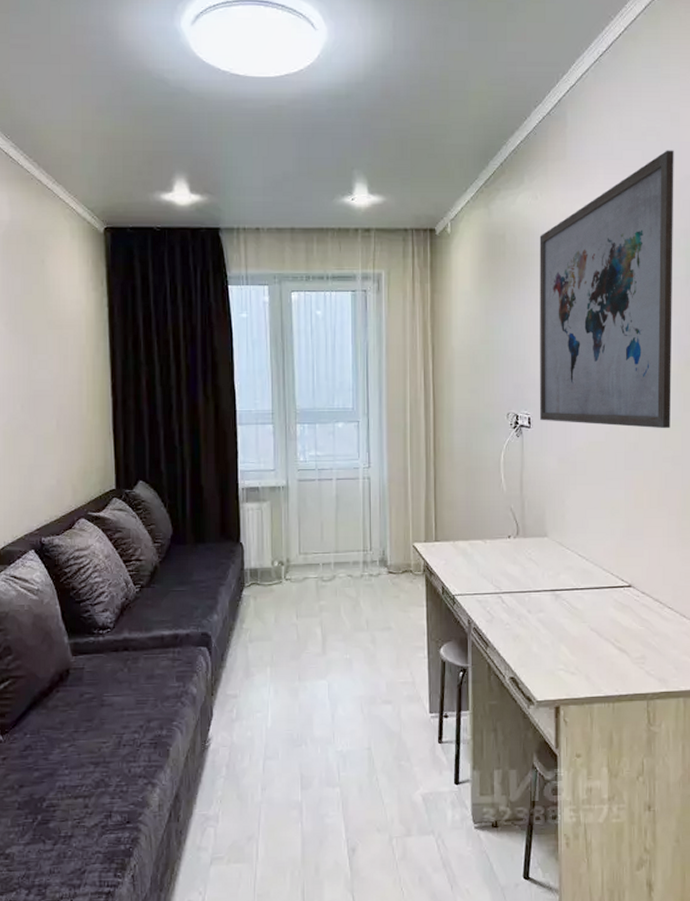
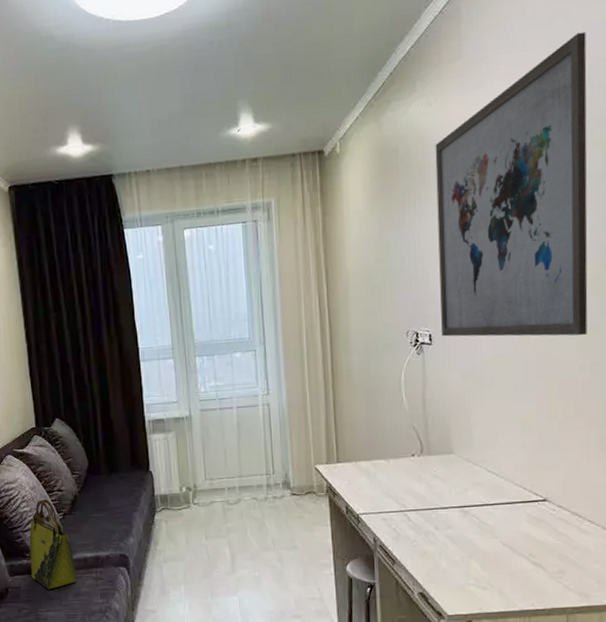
tote bag: none [98,570,151,672] -> present [29,499,77,590]

